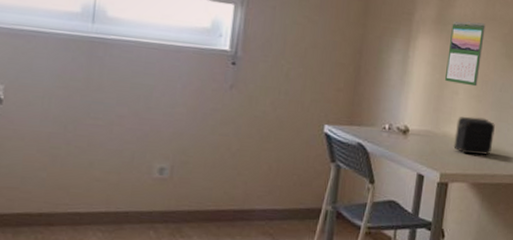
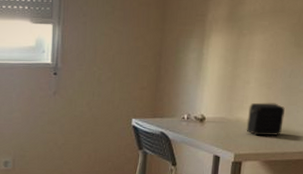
calendar: present [445,21,486,87] -> none [237,16,275,75]

